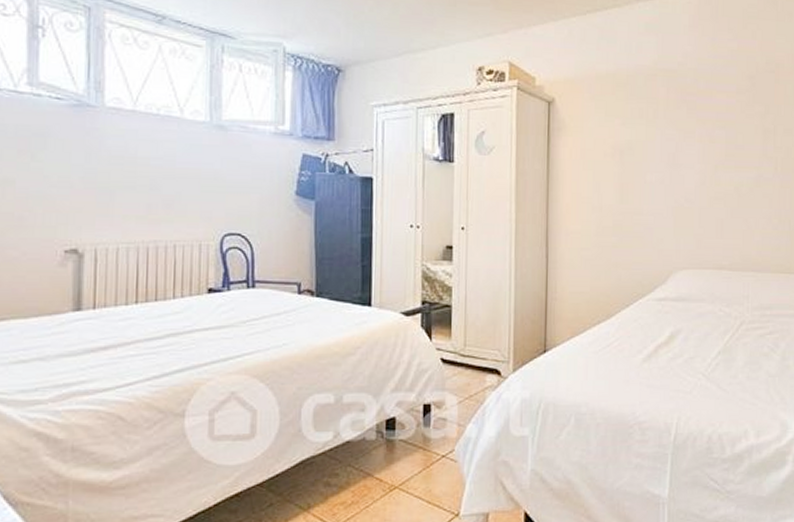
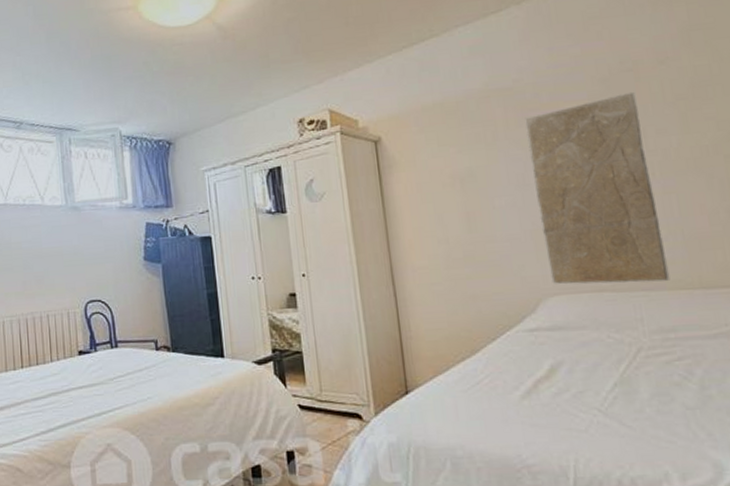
stone relief: none [682,91,775,265] -> present [525,91,670,285]

